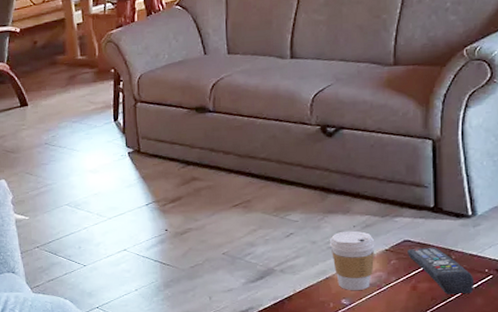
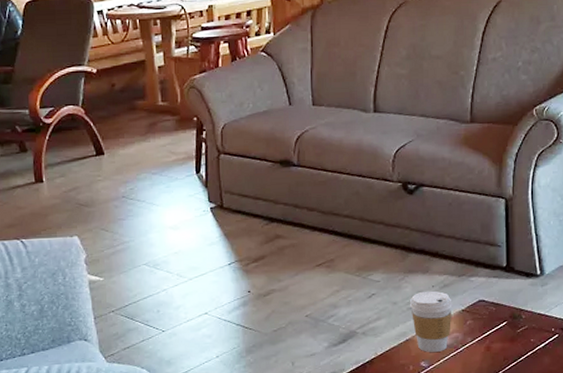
remote control: present [408,247,473,295] -> none [482,306,541,355]

